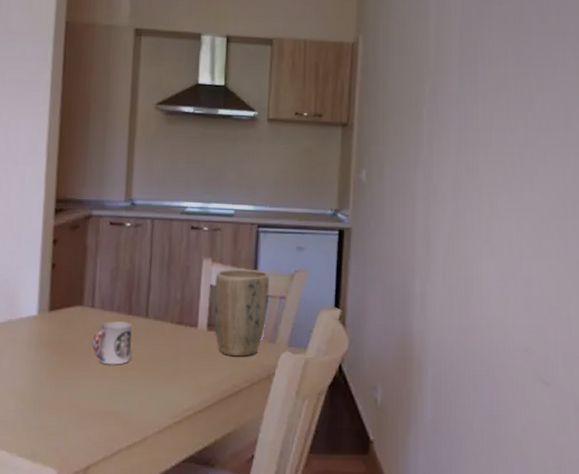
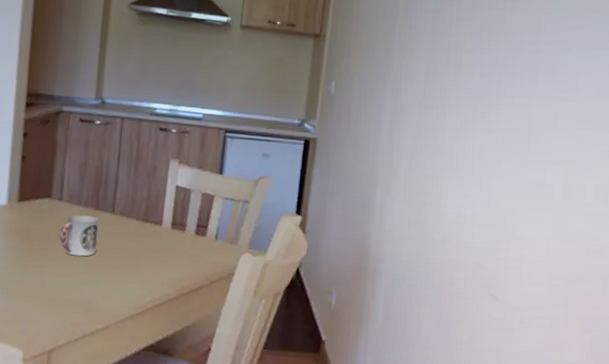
plant pot: present [214,269,270,357] -> none [178,171,235,256]

